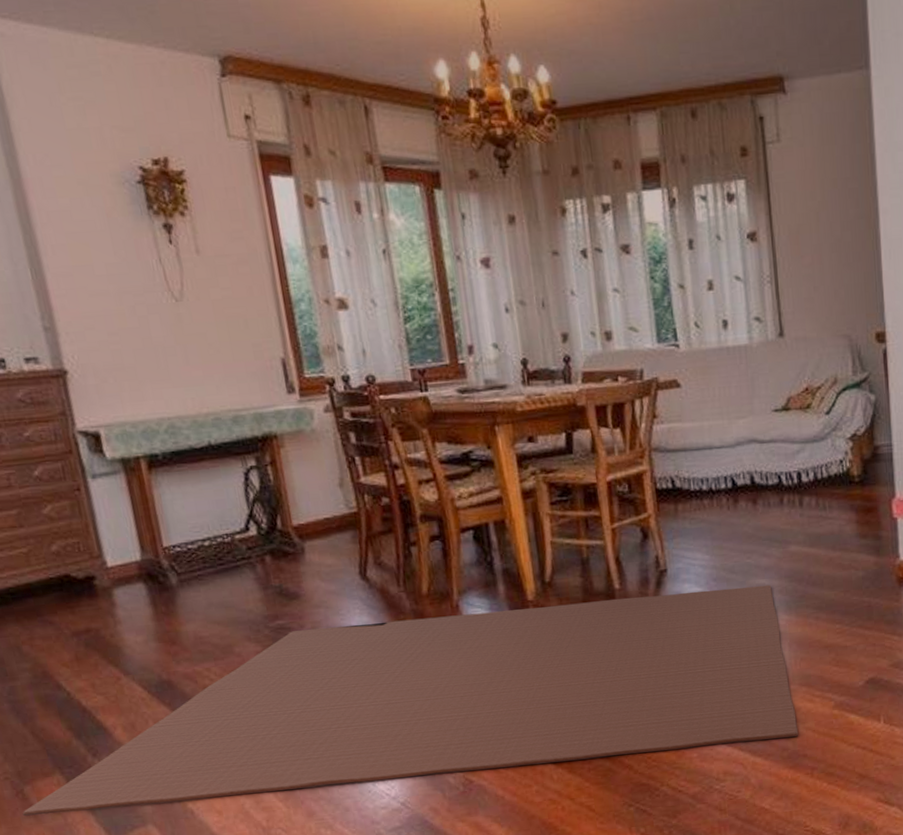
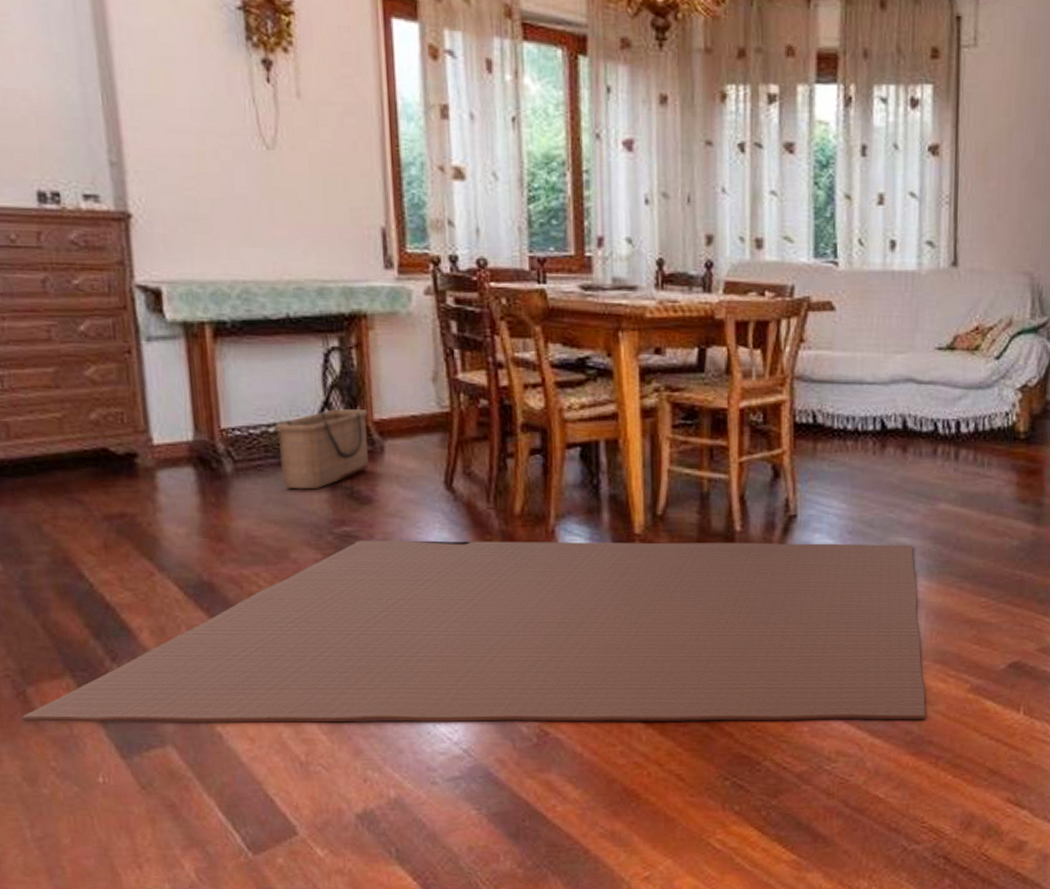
basket: none [209,517,293,593] -> present [275,409,369,490]

